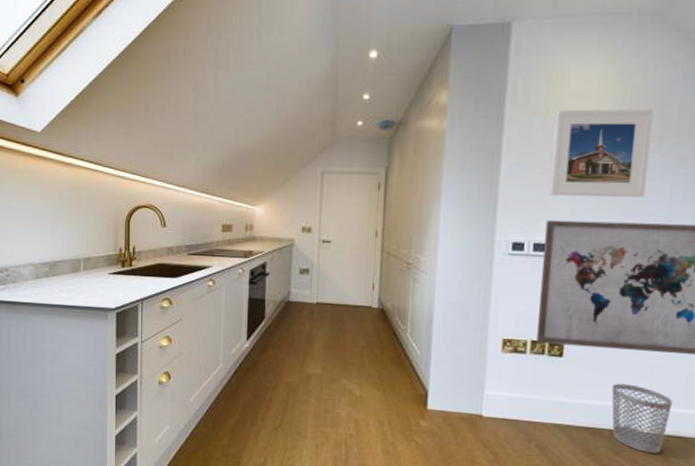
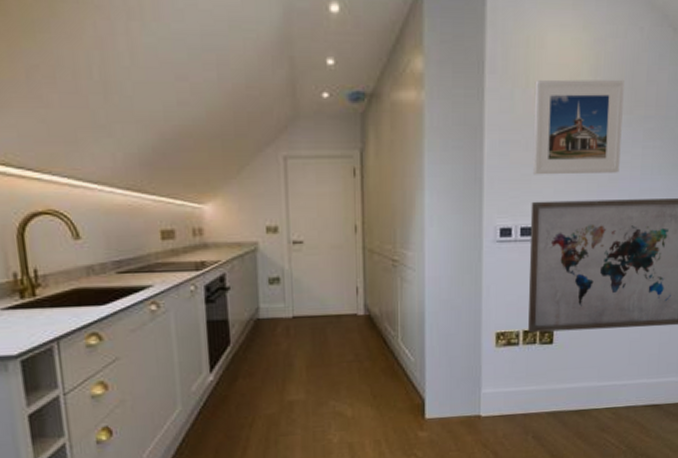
wastebasket: present [611,383,673,453] -> none [597,361,648,425]

